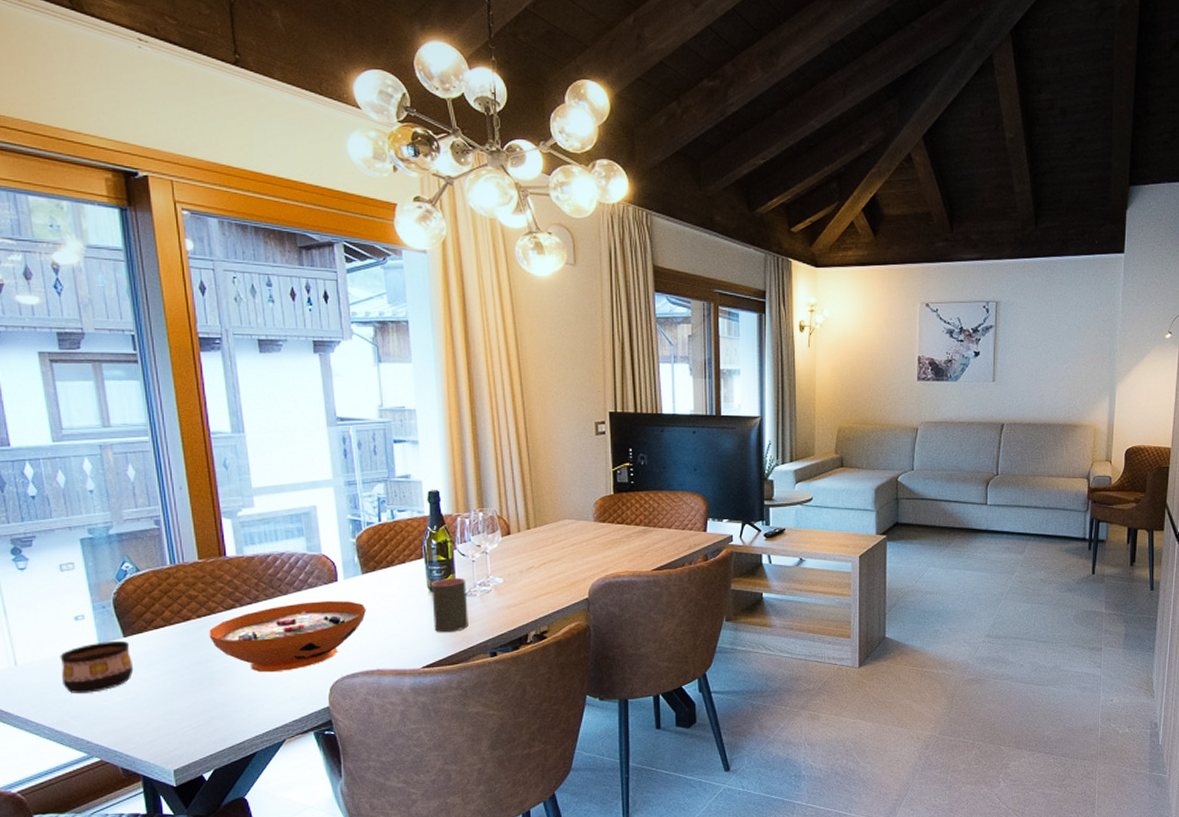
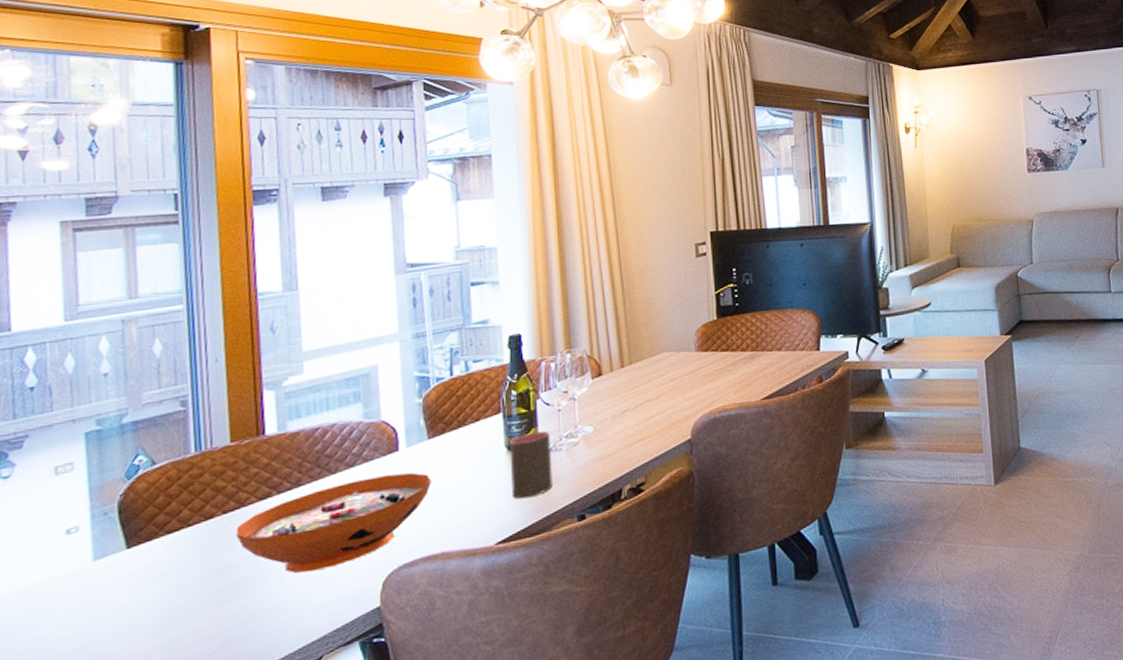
cup: present [60,640,134,693] -> none [40,553,136,630]

